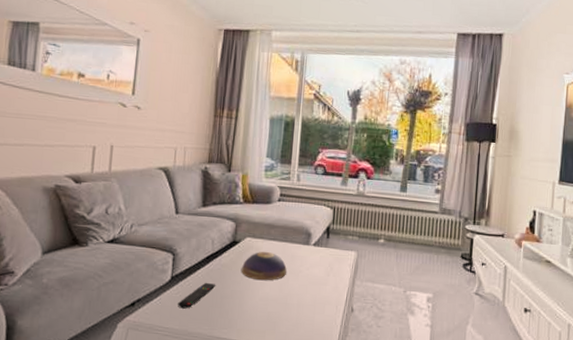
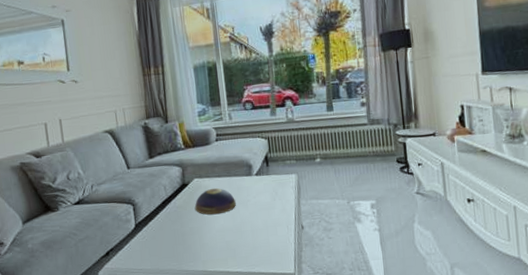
remote control: present [178,282,216,309] -> none [146,224,176,251]

